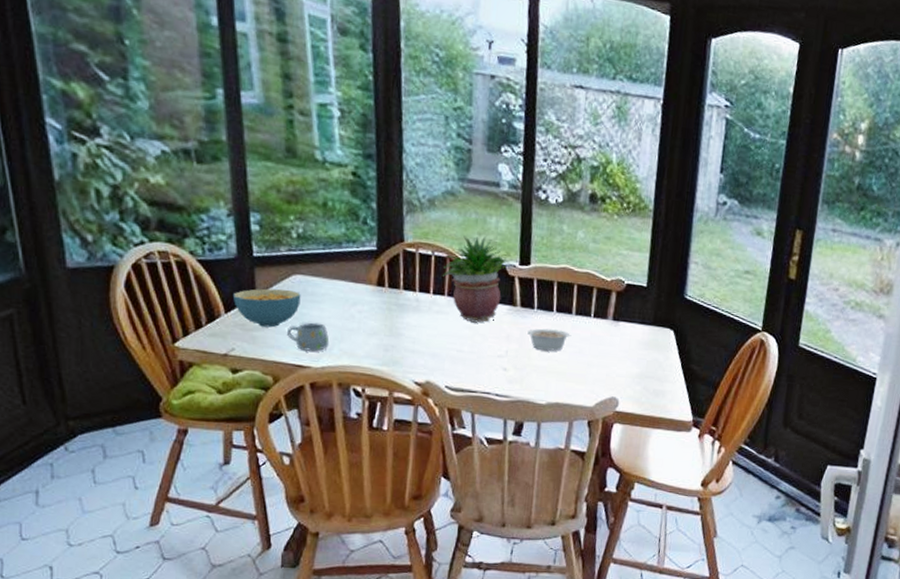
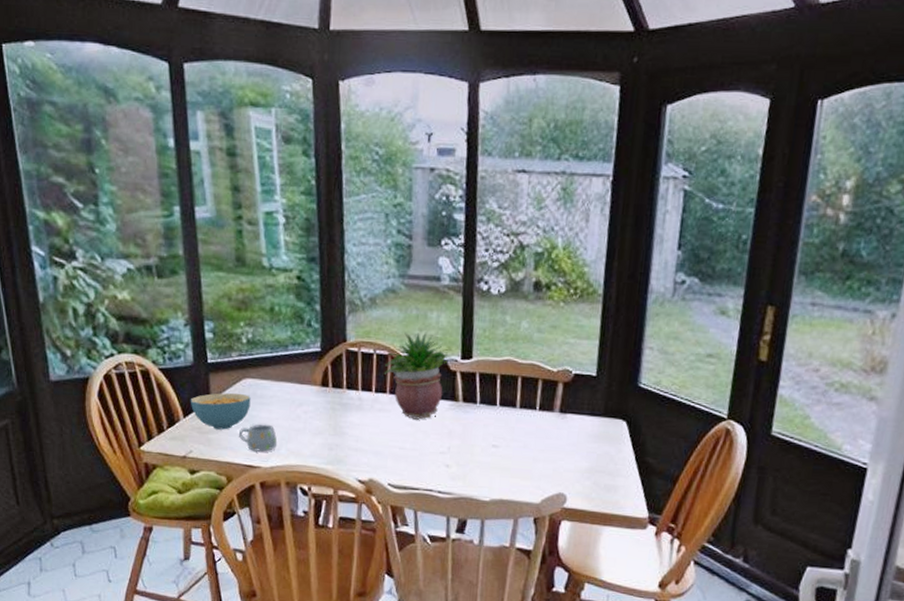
legume: present [527,328,572,351] -> none [470,423,516,446]

